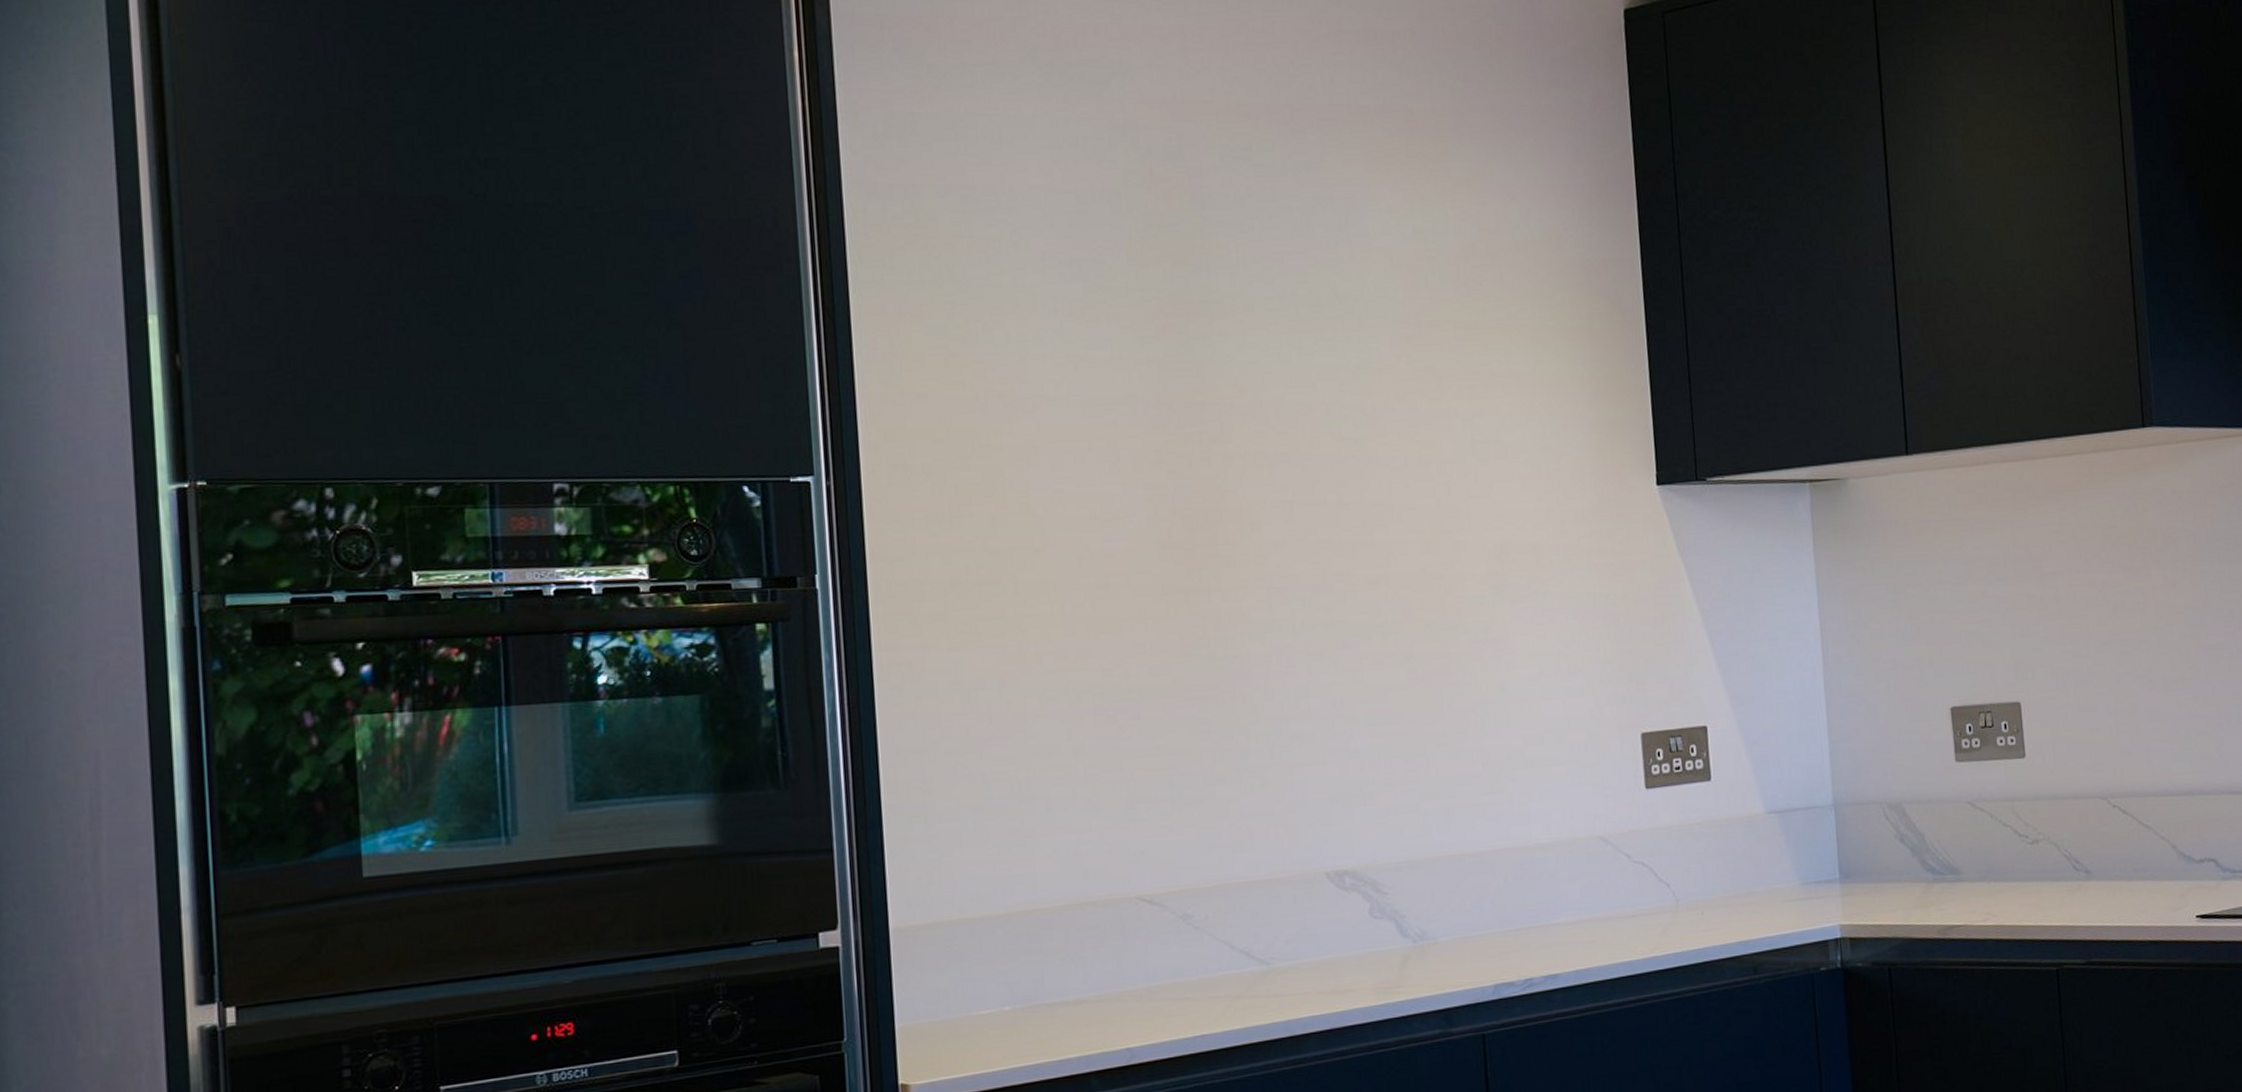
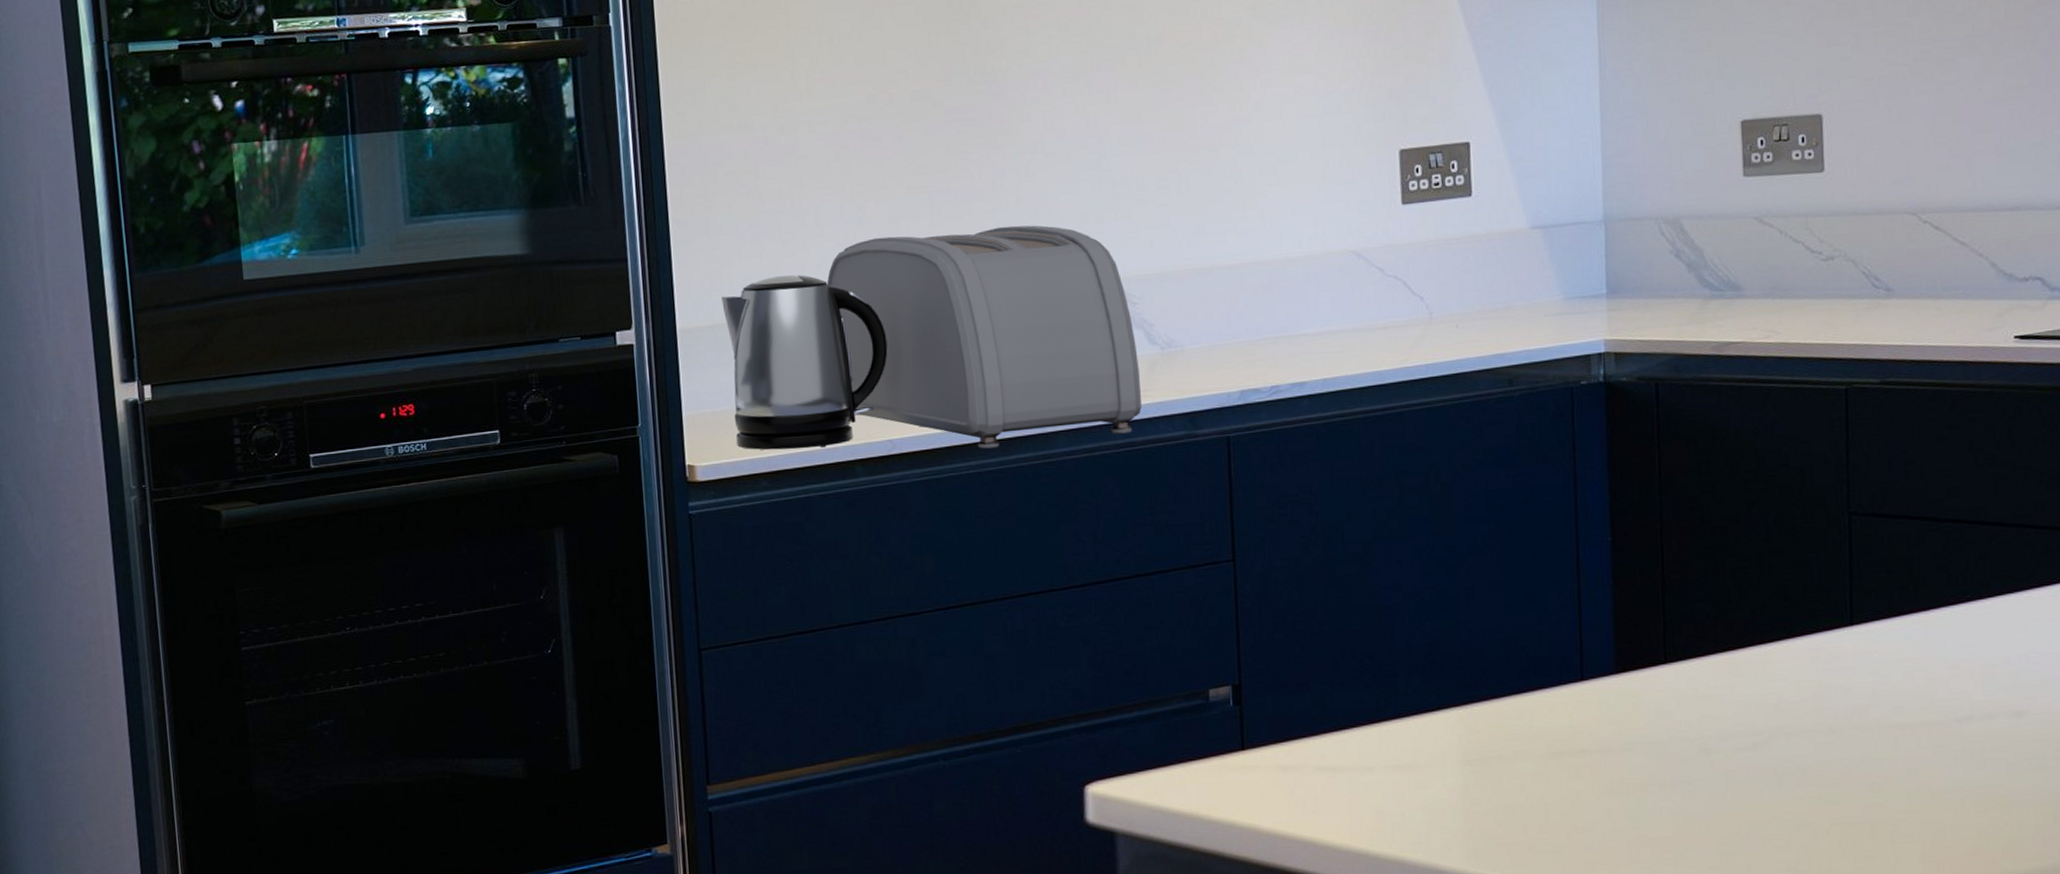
kettle: none [941,866,1126,1065] -> present [721,275,888,451]
toaster: none [1058,810,1395,1056] -> present [826,225,1142,450]

